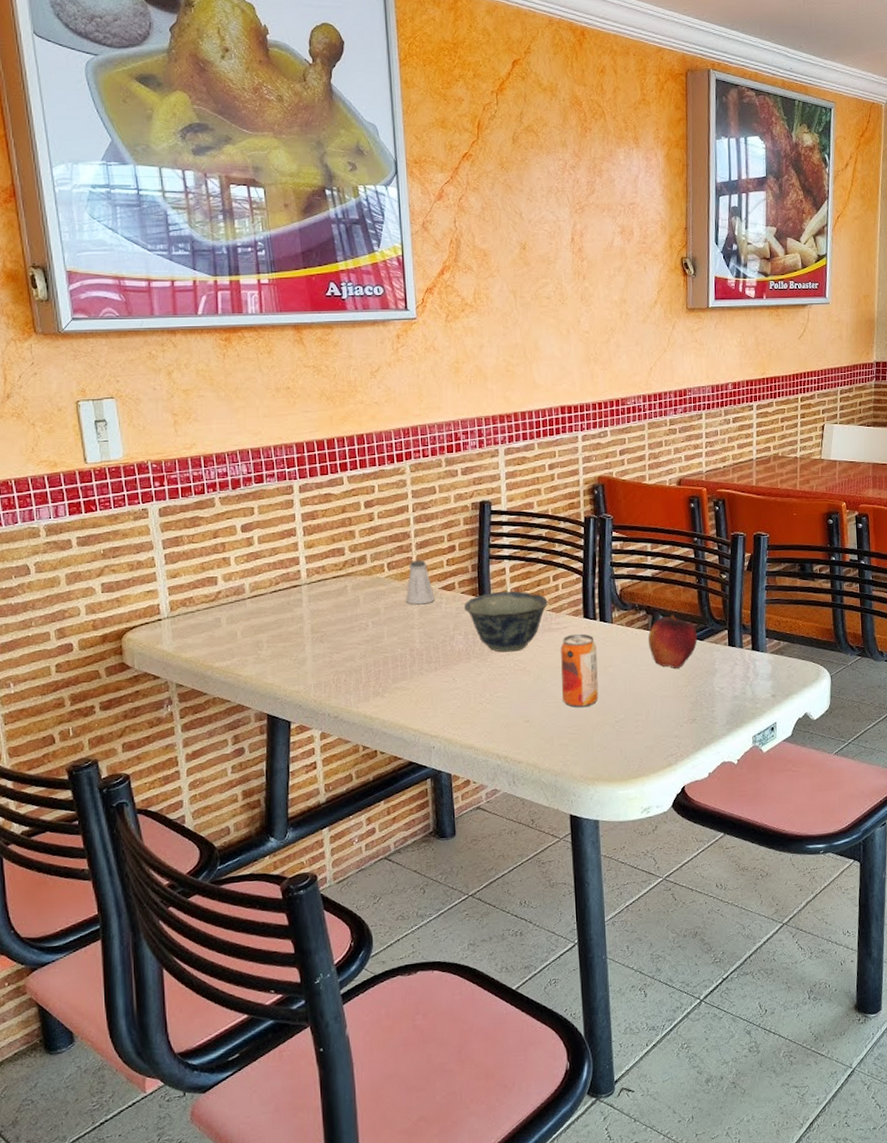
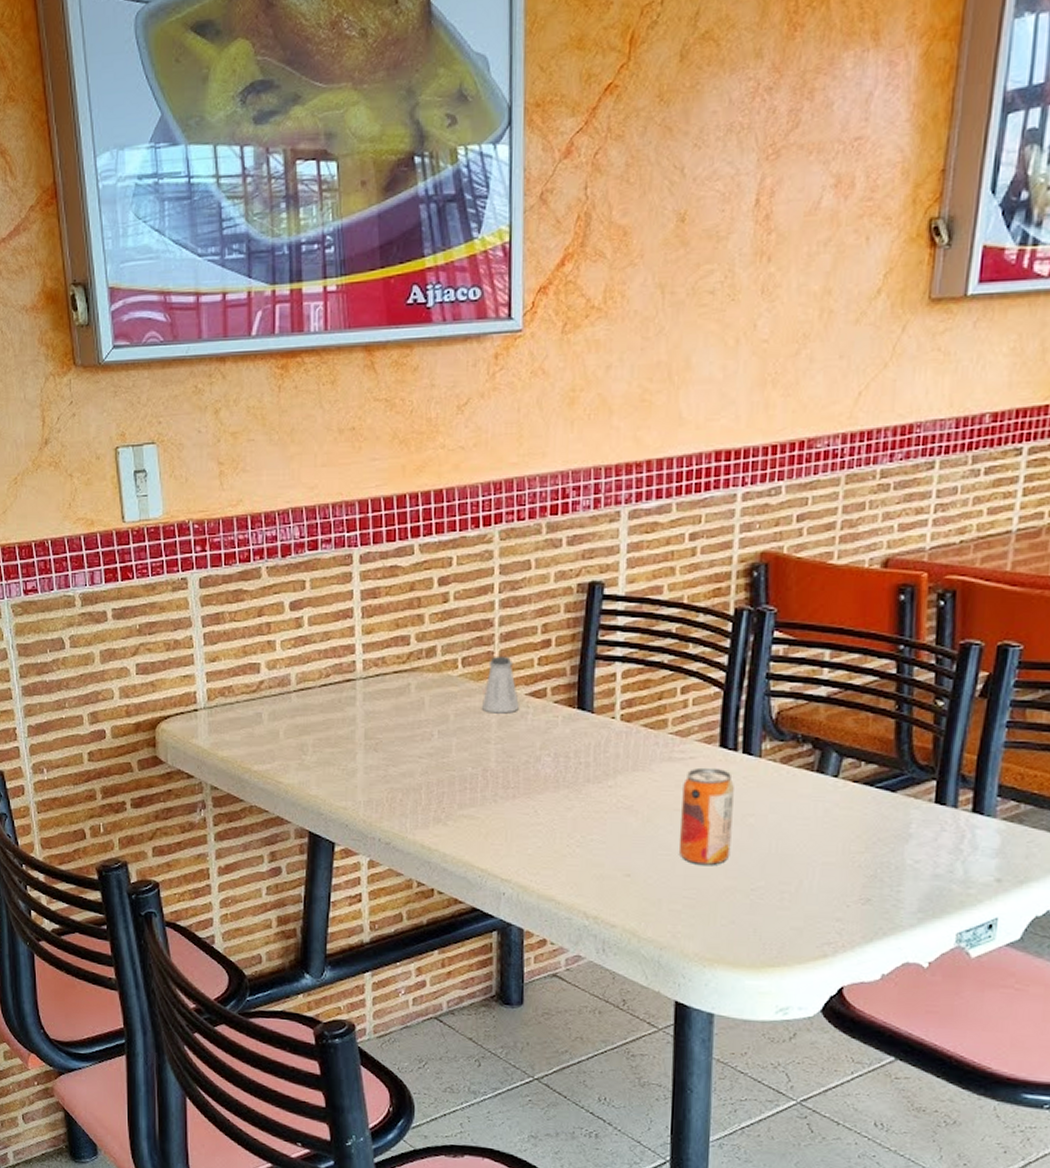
bowl: present [464,591,548,652] -> none [557,704,671,784]
fruit: present [648,614,697,668] -> none [810,751,888,827]

